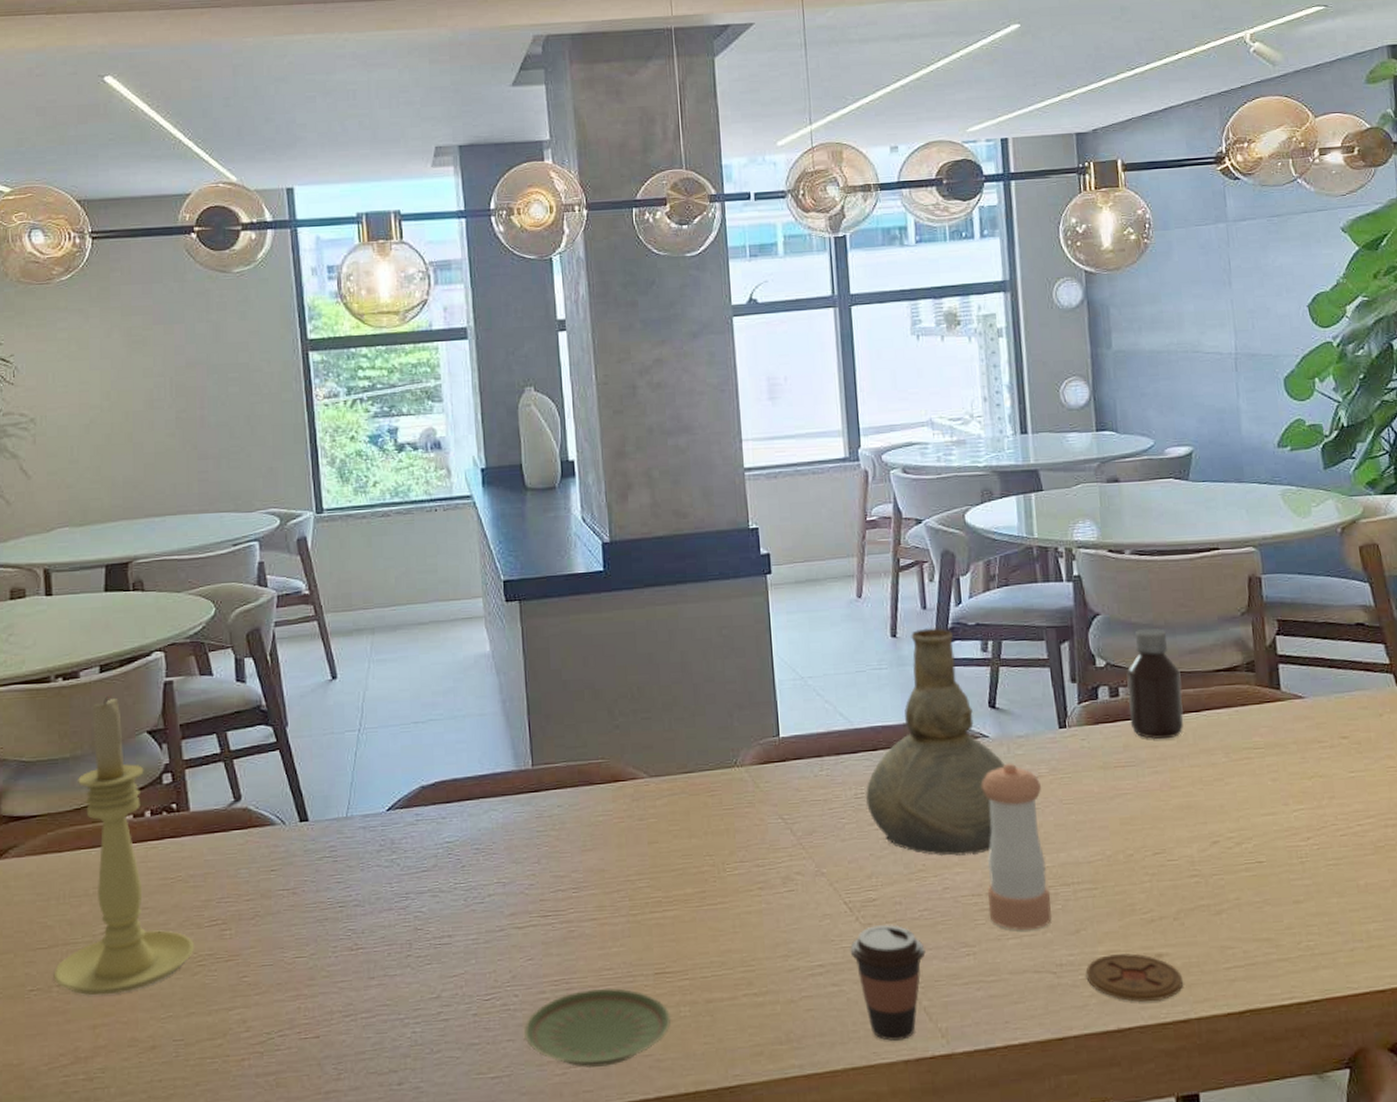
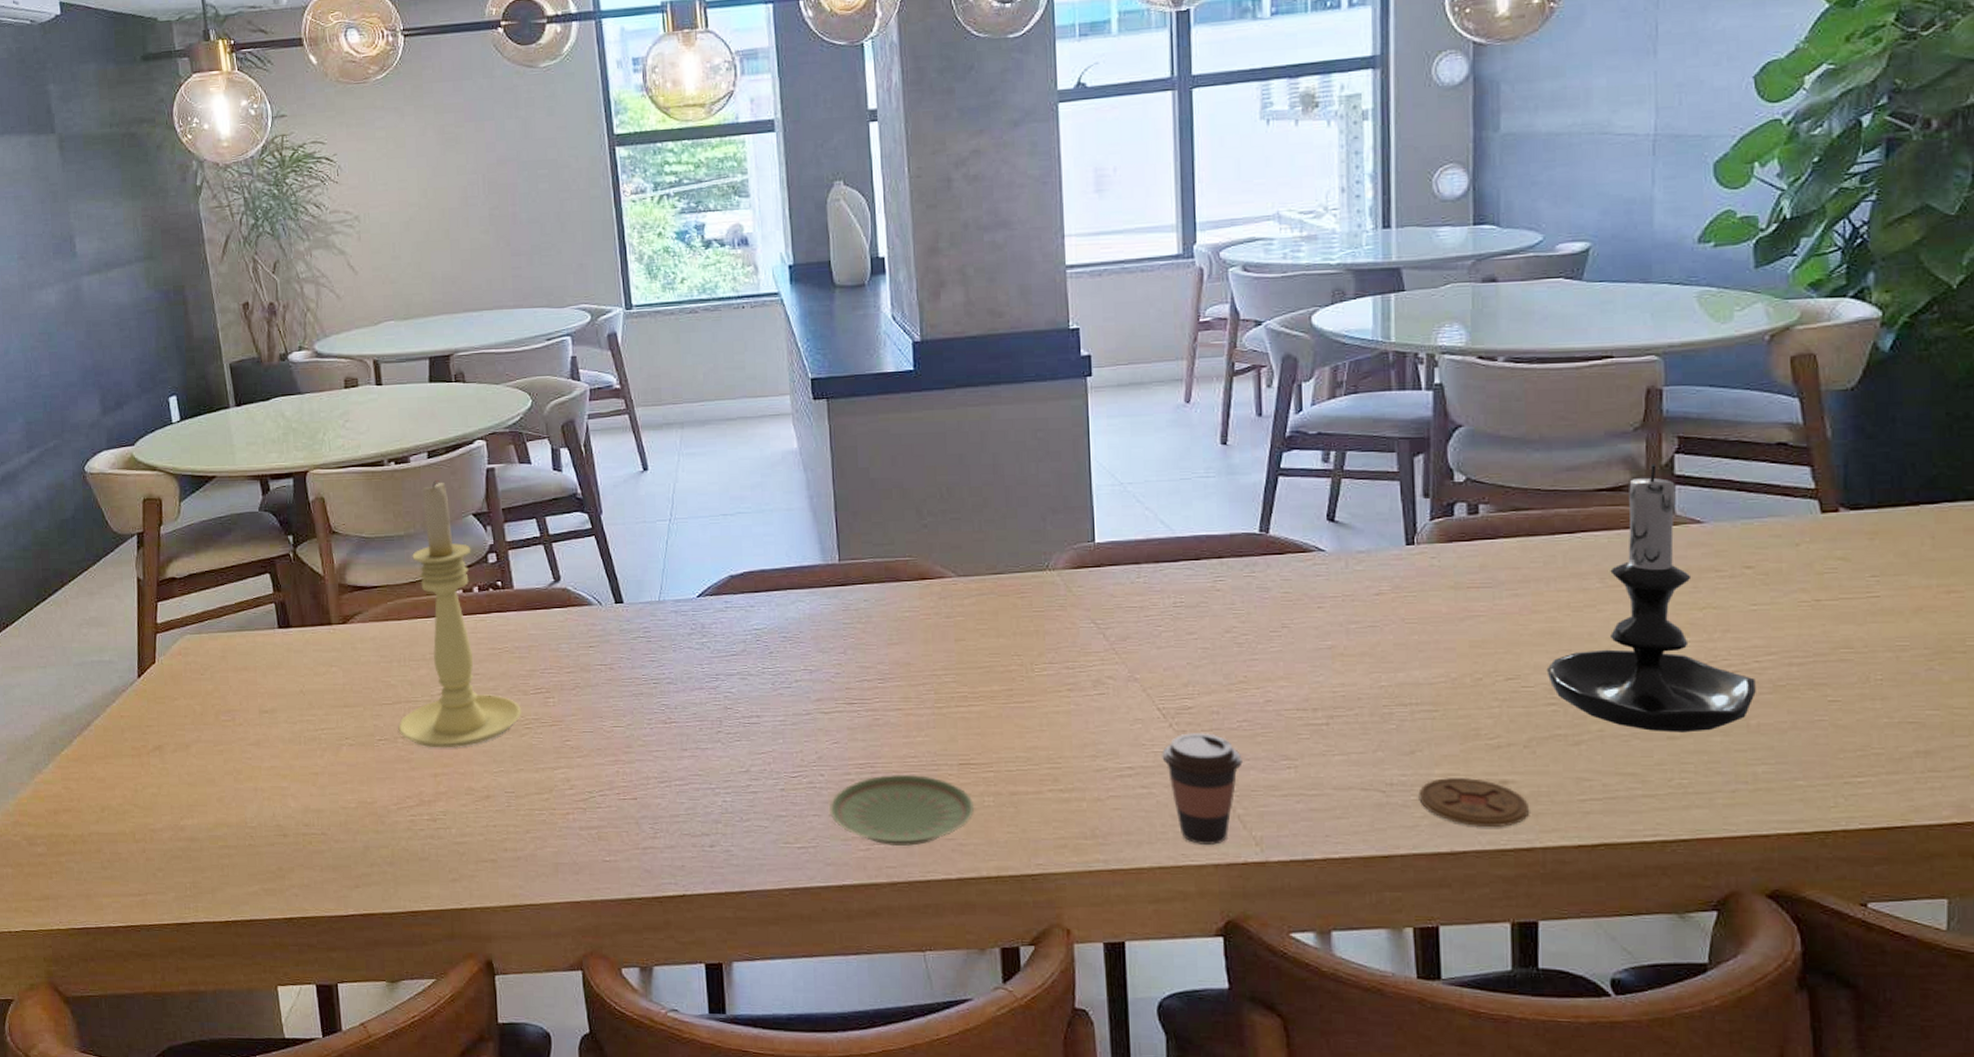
vase: present [865,628,1005,857] -> none [1185,436,1341,669]
pepper shaker: present [981,763,1053,931] -> none [1314,578,1385,748]
bottle: present [1126,628,1184,740] -> none [1488,442,1554,561]
candle holder: none [1187,645,1361,897] -> present [1546,463,1756,733]

